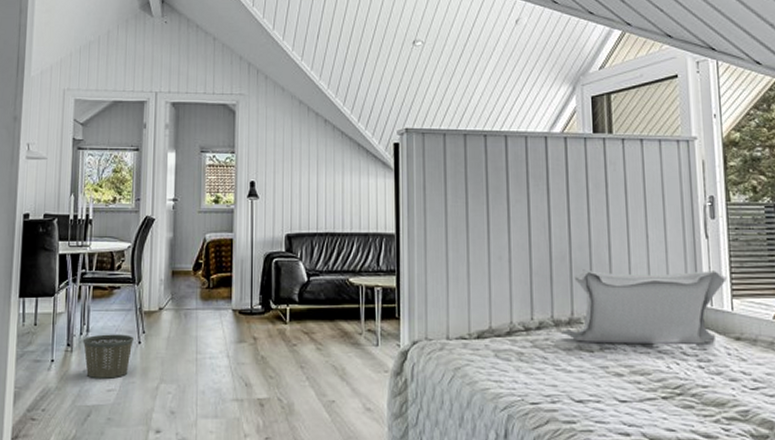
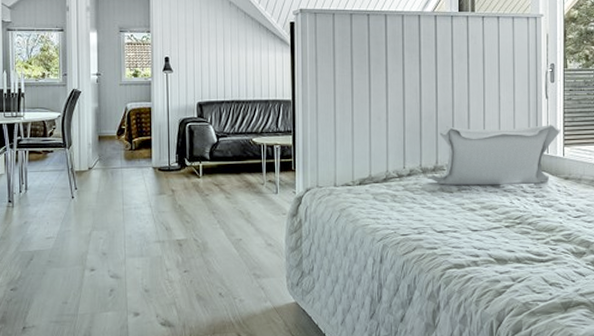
basket: present [82,334,134,380] -> none [22,191,67,229]

